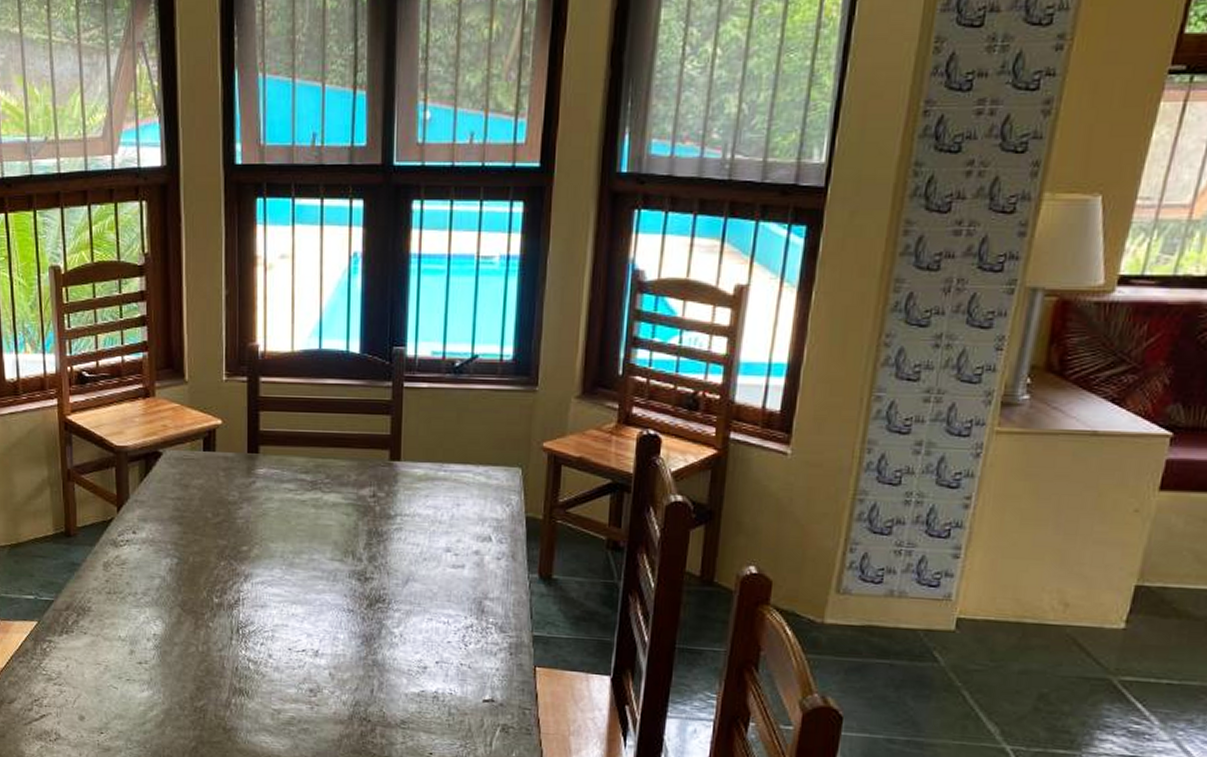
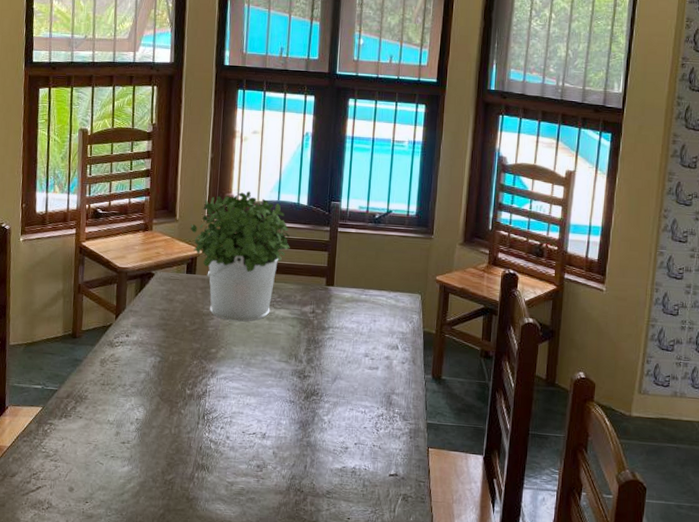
potted plant: none [202,337,339,511] -> present [188,190,290,322]

